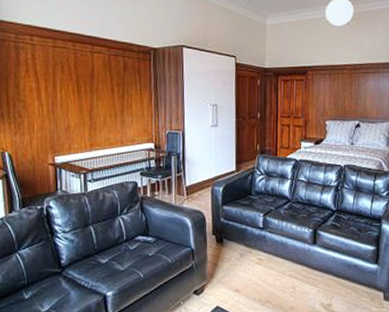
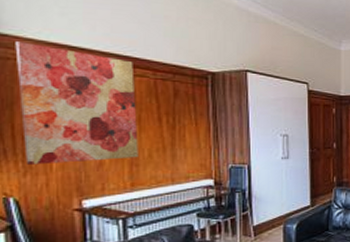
wall art: none [9,26,96,126] -> present [15,41,138,165]

